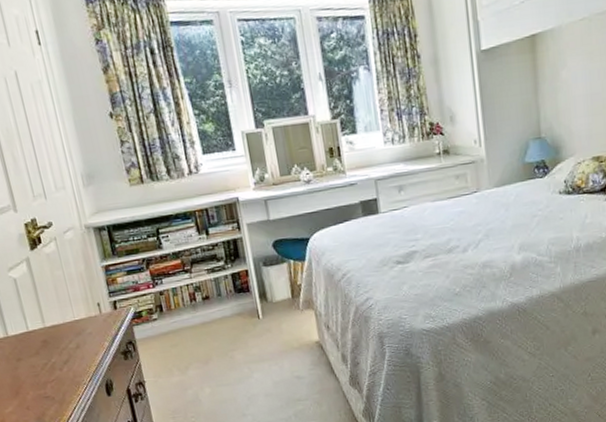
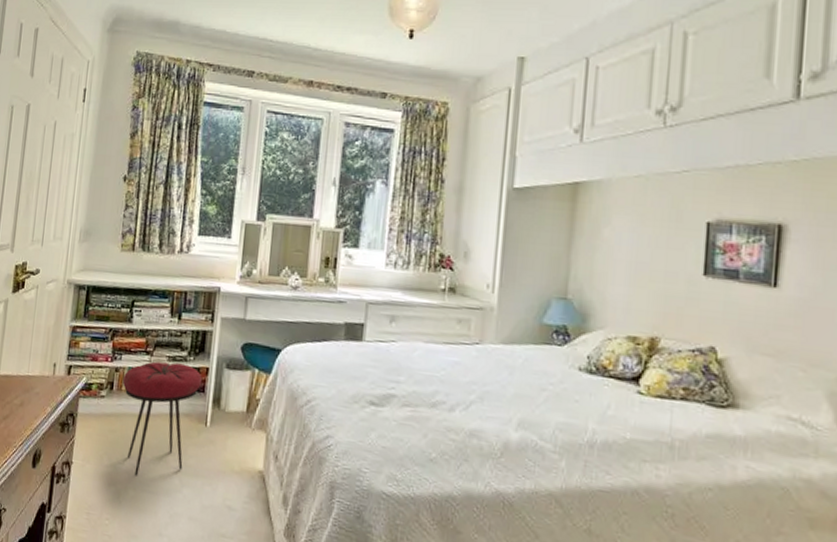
stool: none [169,272,248,376] -> present [122,361,203,476]

